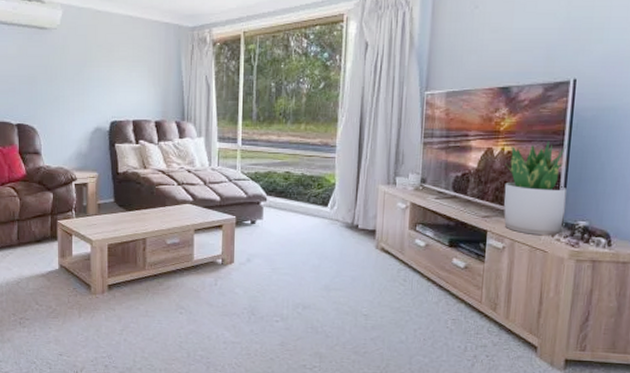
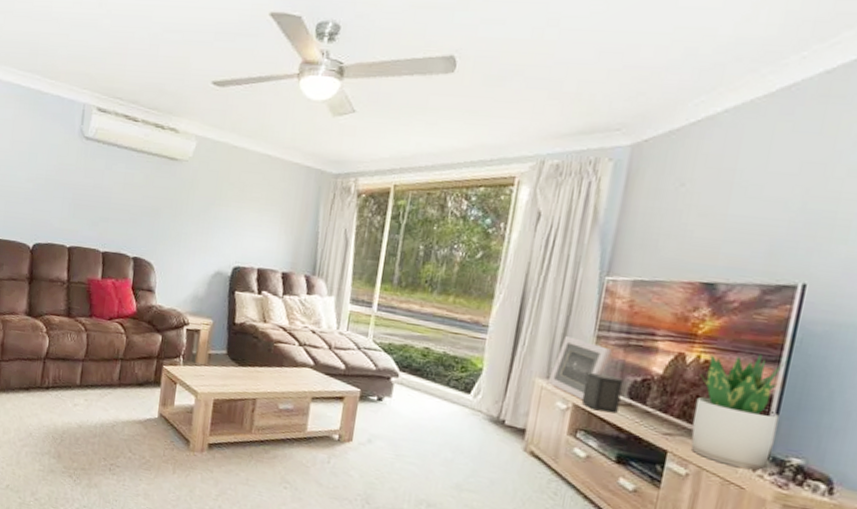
picture frame: none [388,146,436,199] -> present [547,336,612,401]
speaker: none [417,174,448,206] -> present [581,371,624,414]

